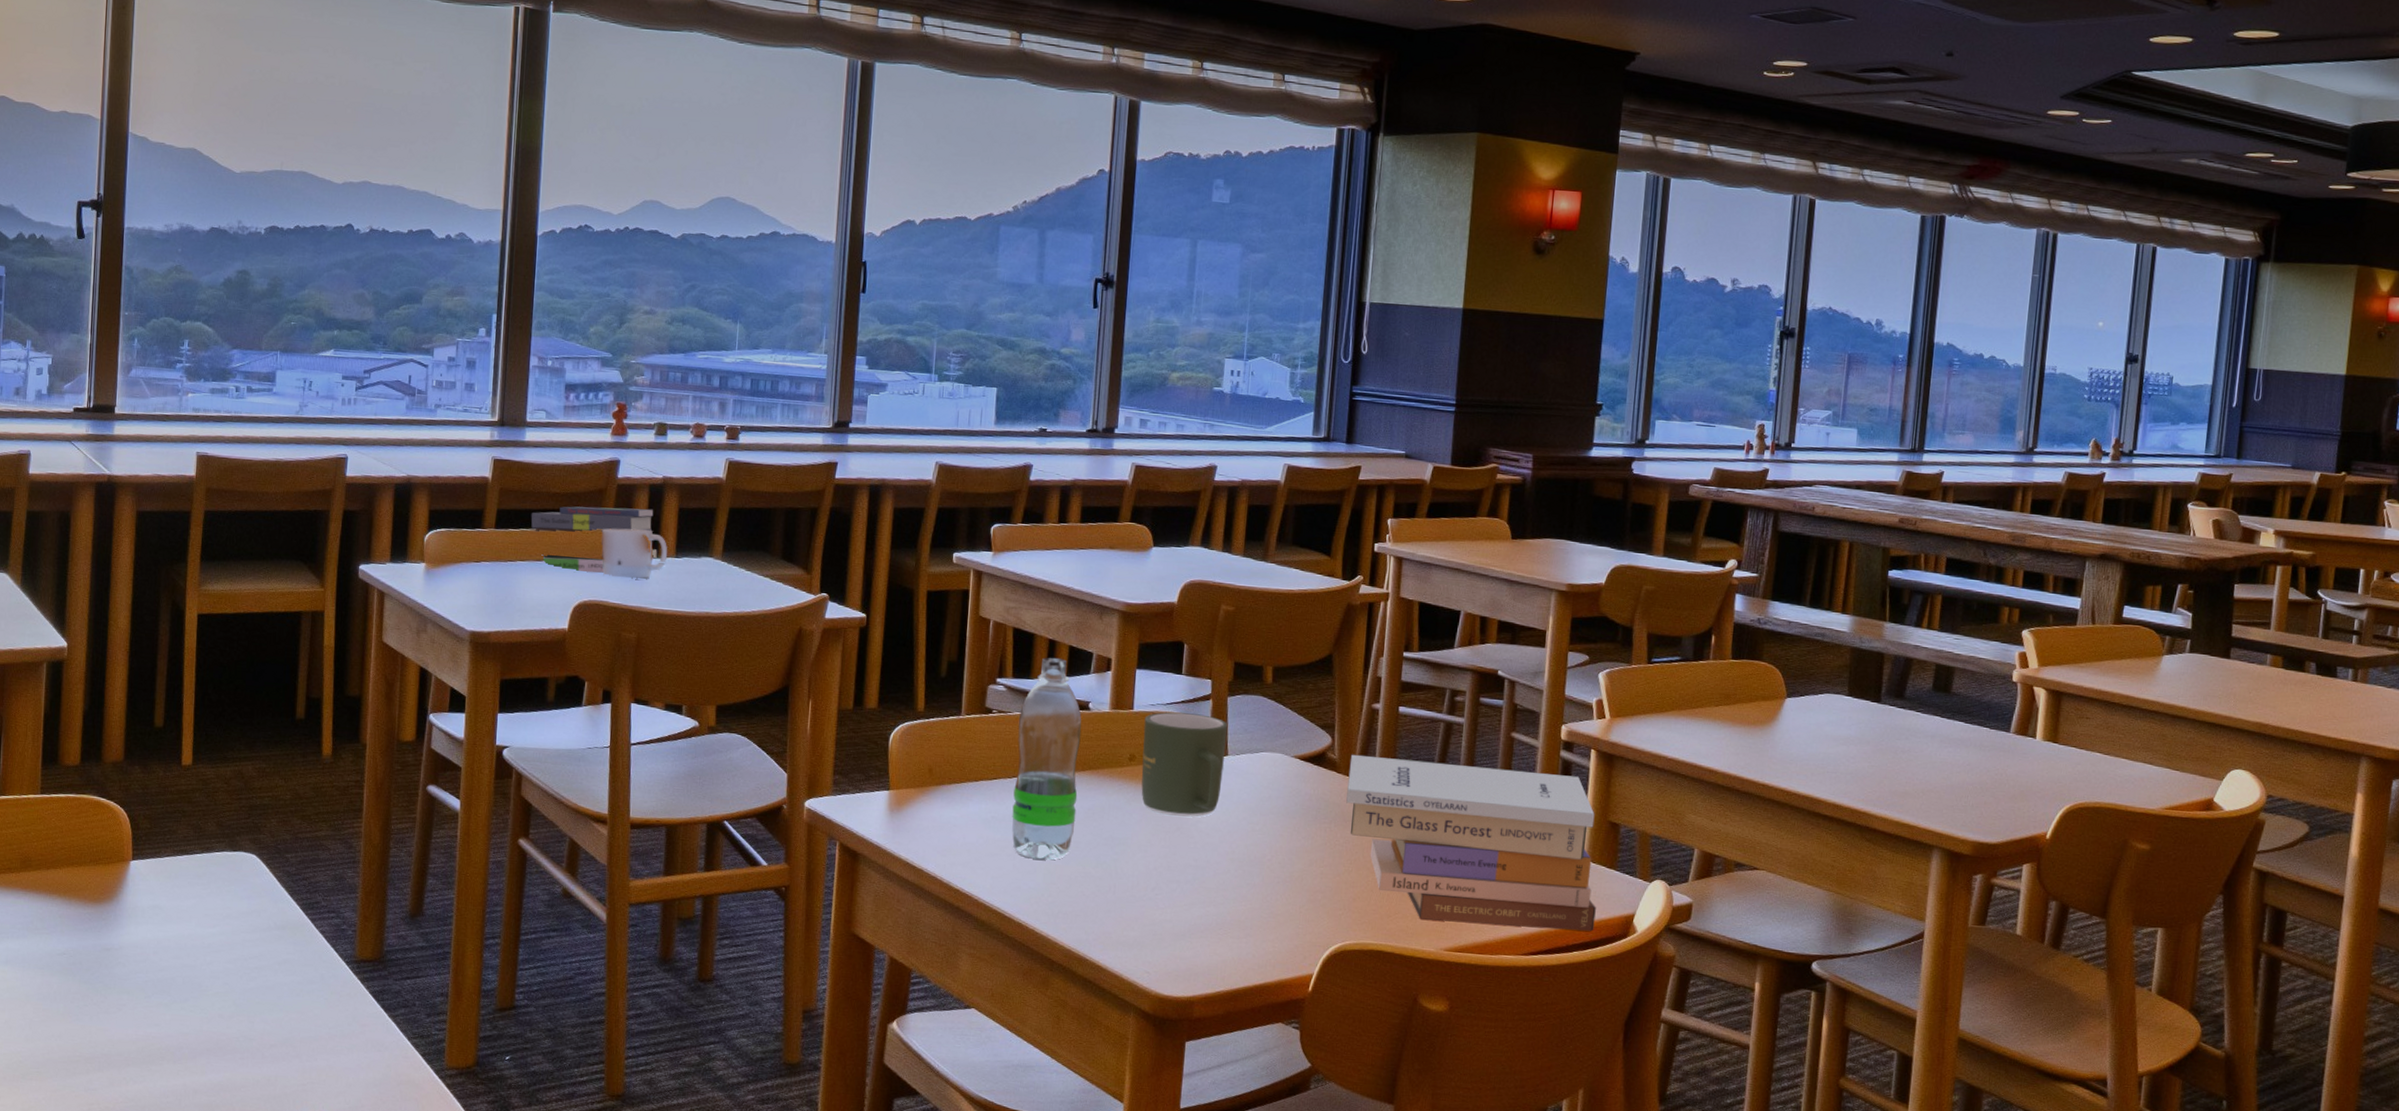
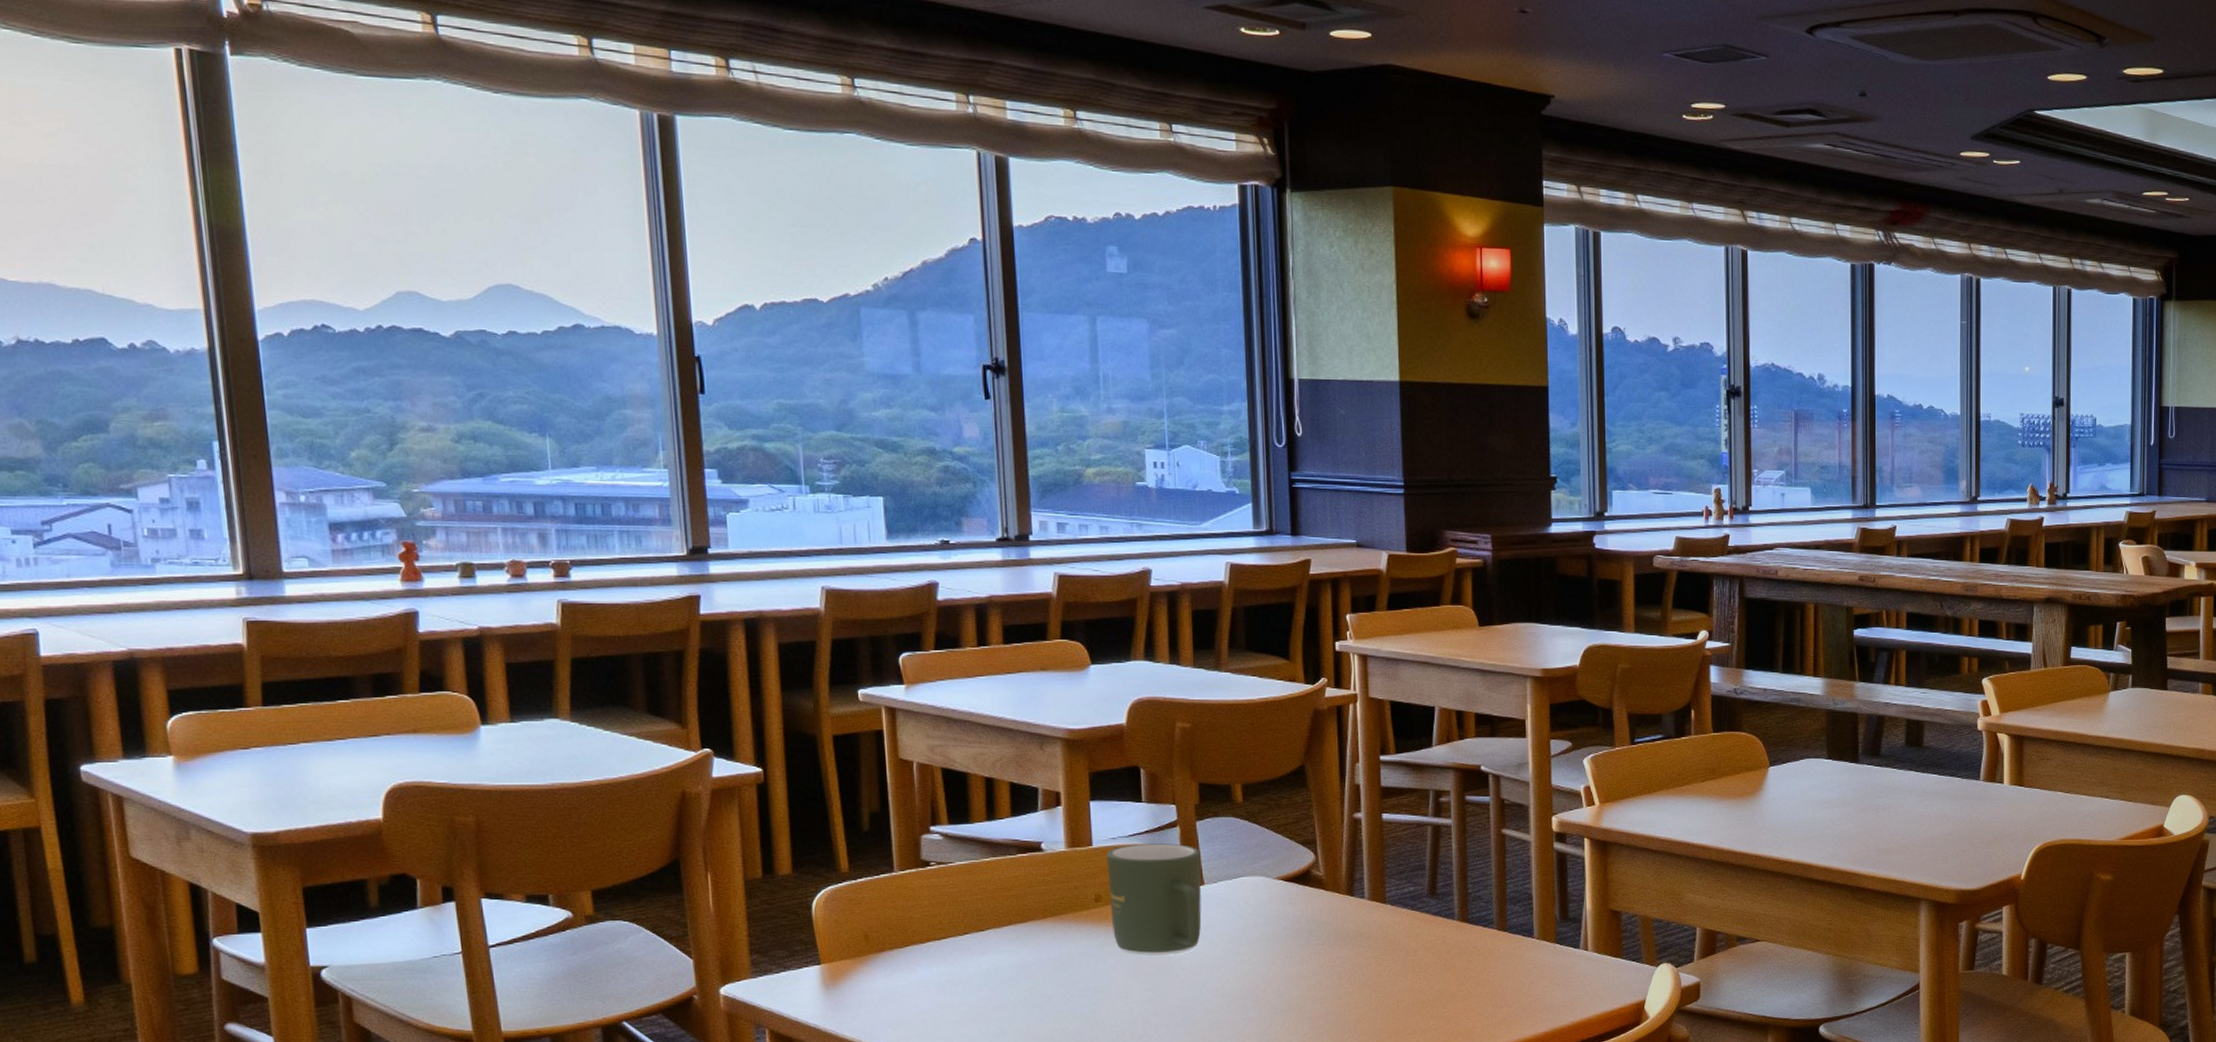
books: present [531,506,657,574] -> none [309,667,487,751]
mug: present [601,528,668,581] -> none [407,691,500,754]
bottle: present [1011,657,1082,860] -> none [962,797,1044,1021]
books: present [1346,754,1596,931] -> none [1337,867,1607,1032]

